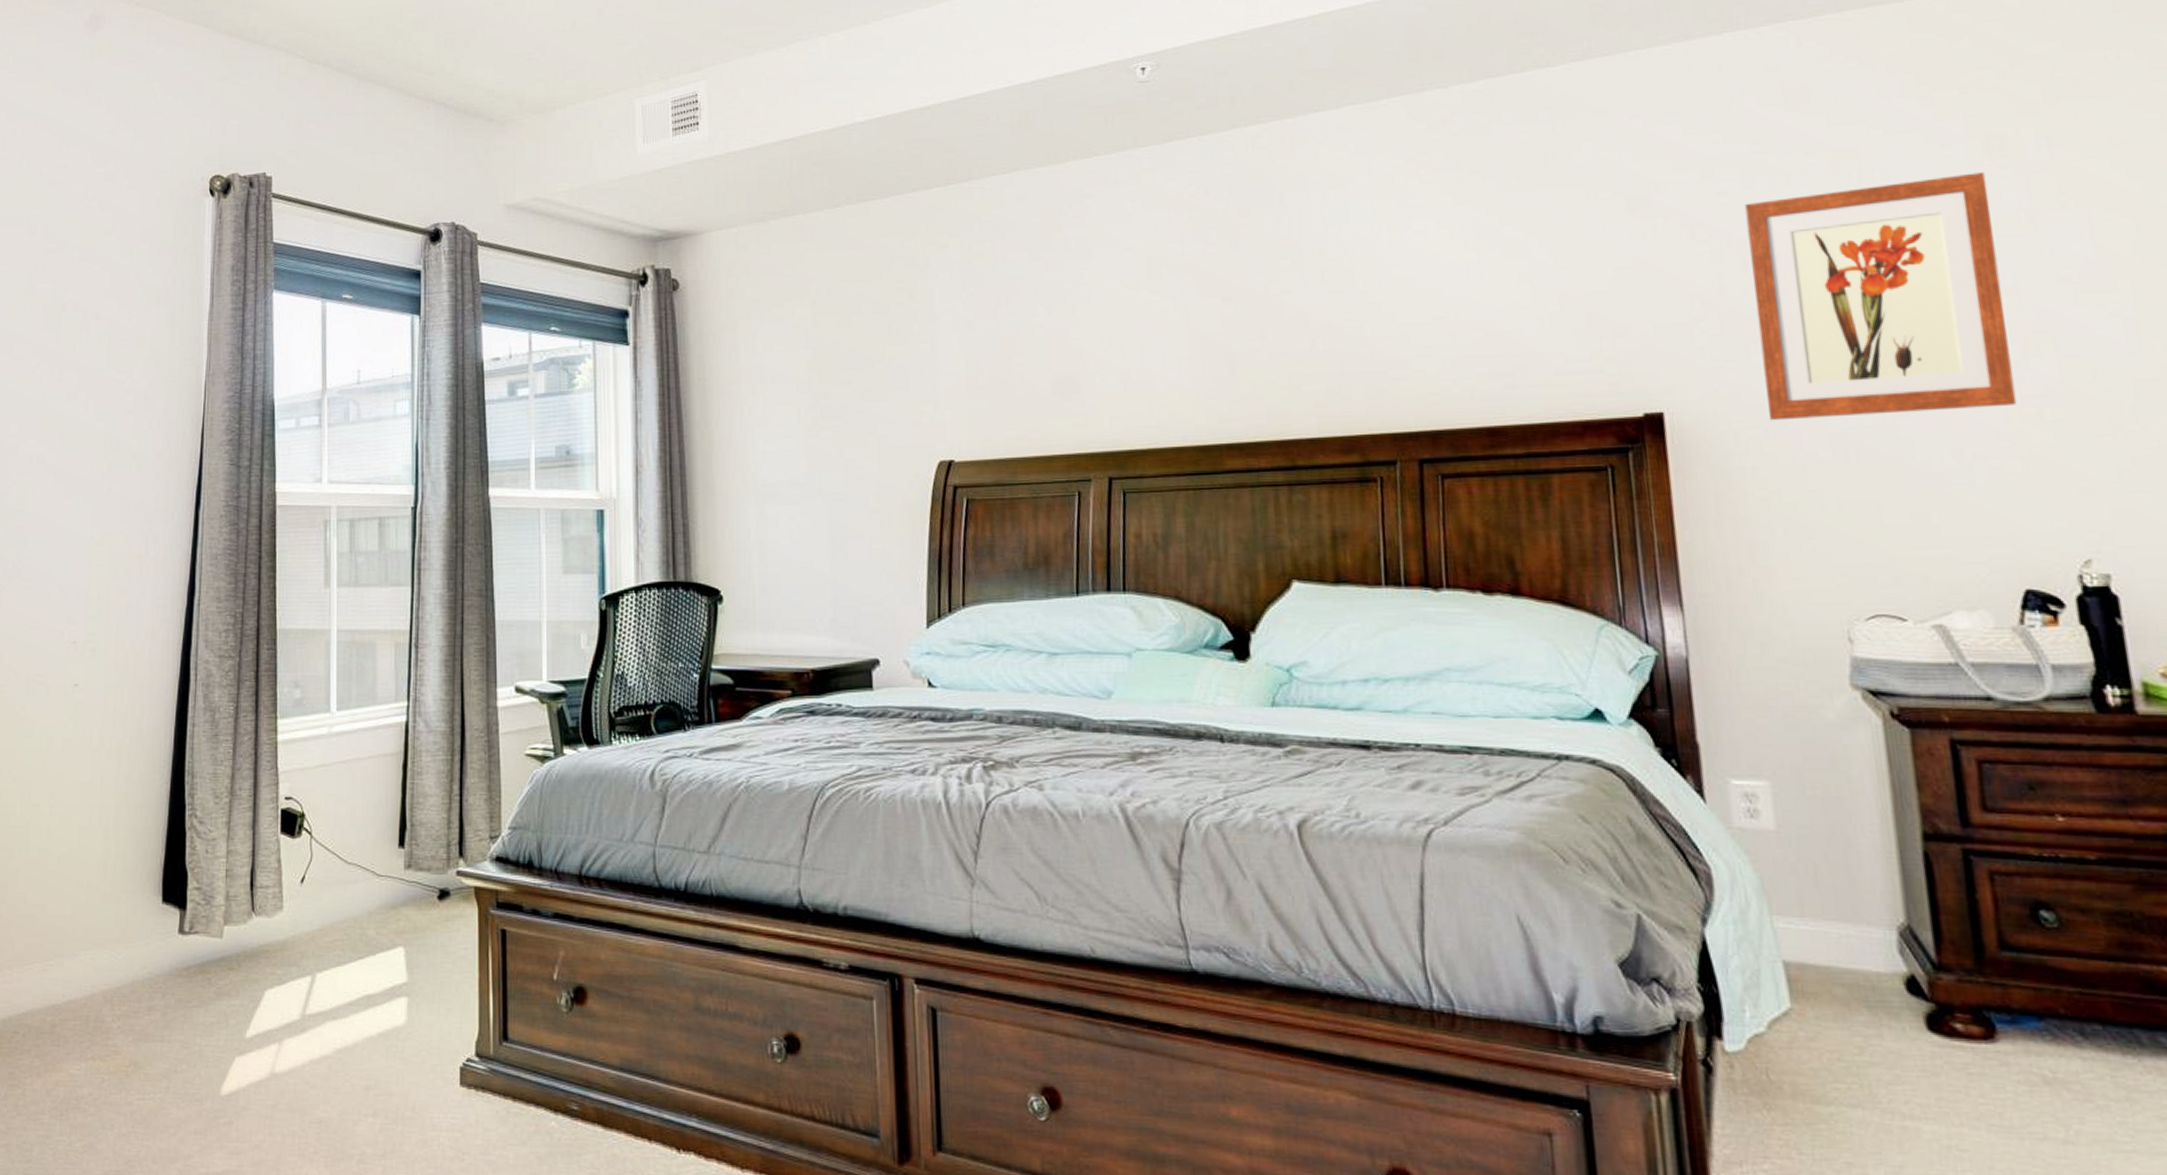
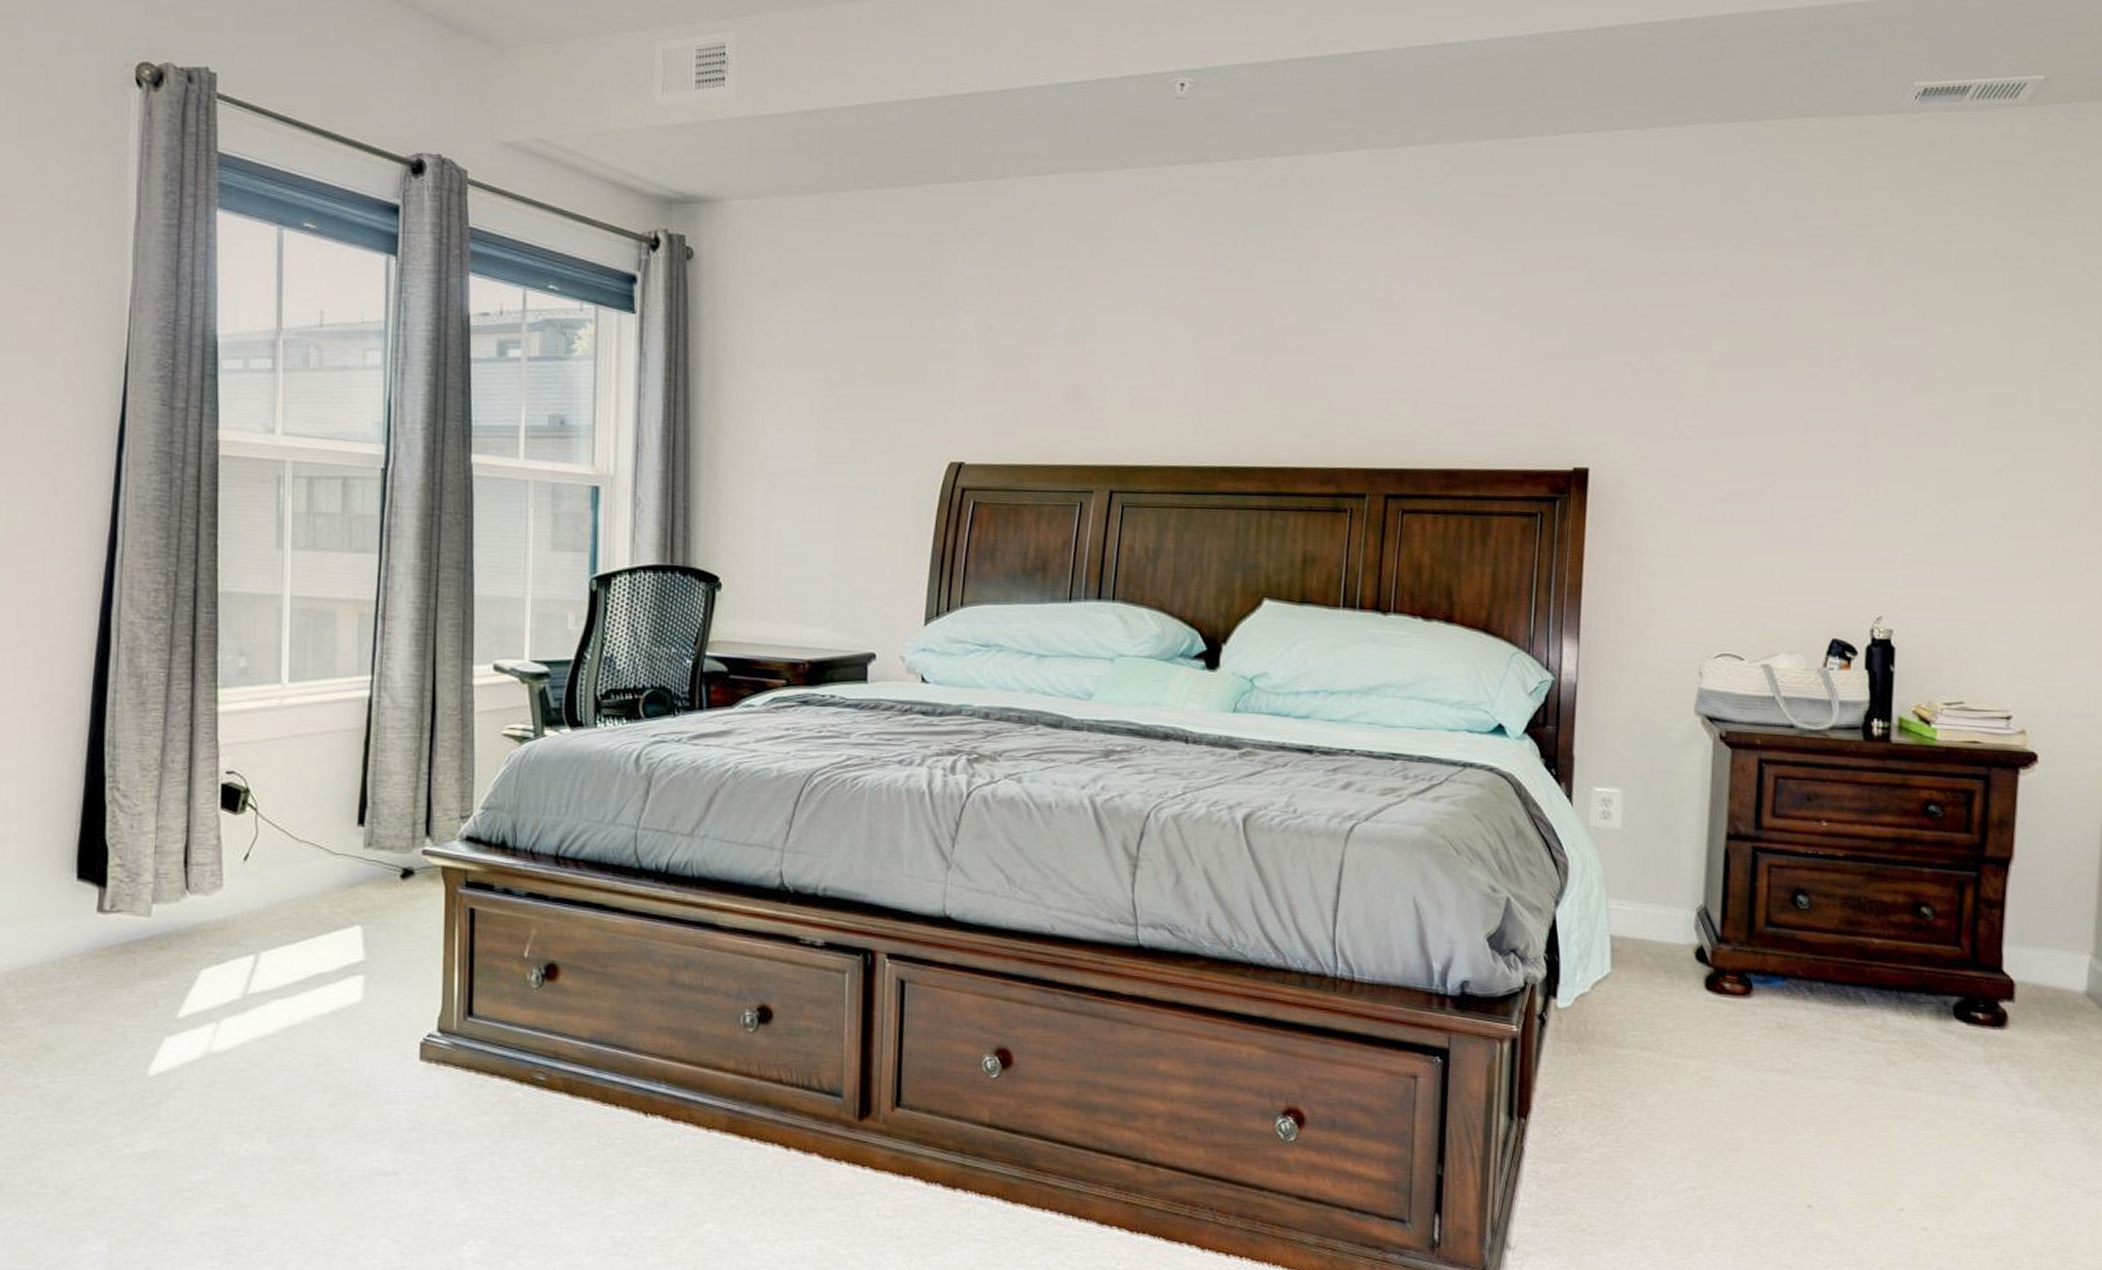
wall art: present [1744,172,2017,421] -> none [1670,279,1864,485]

